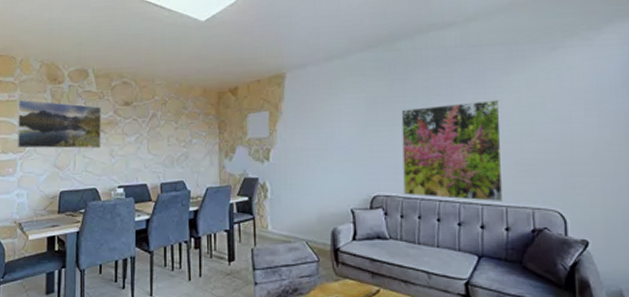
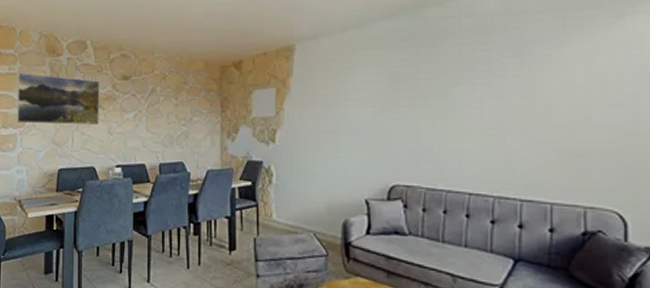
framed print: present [401,100,504,203] -> none [427,77,548,199]

